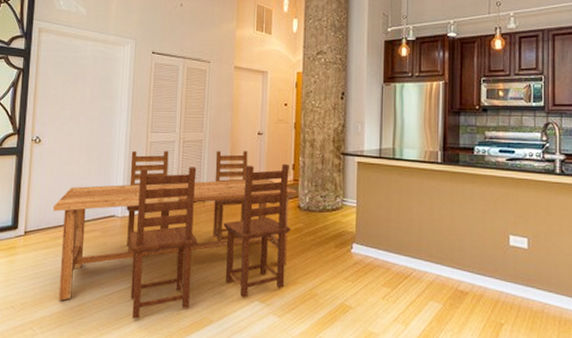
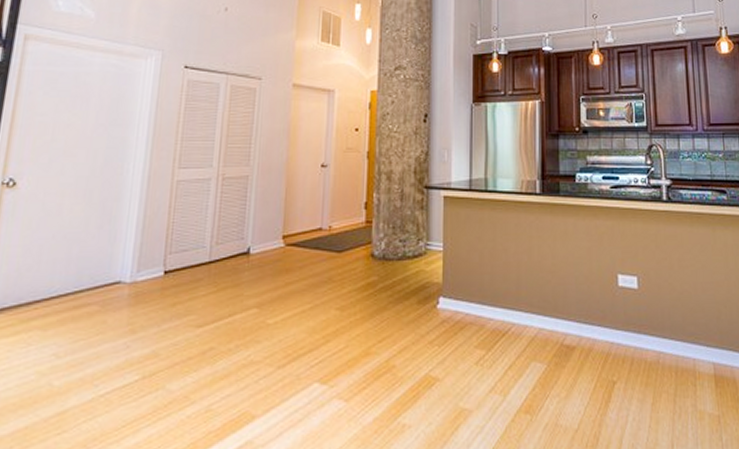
dining table: present [52,151,297,319] -> none [26,188,371,425]

